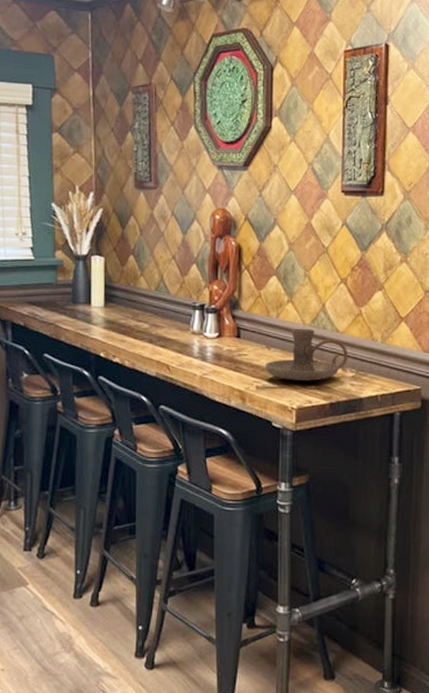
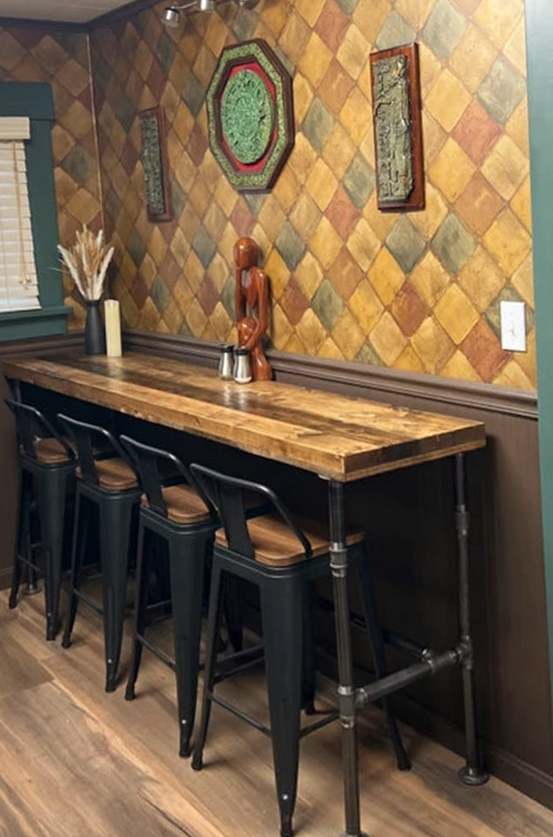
candle holder: present [265,328,348,381] -> none [305,365,399,425]

